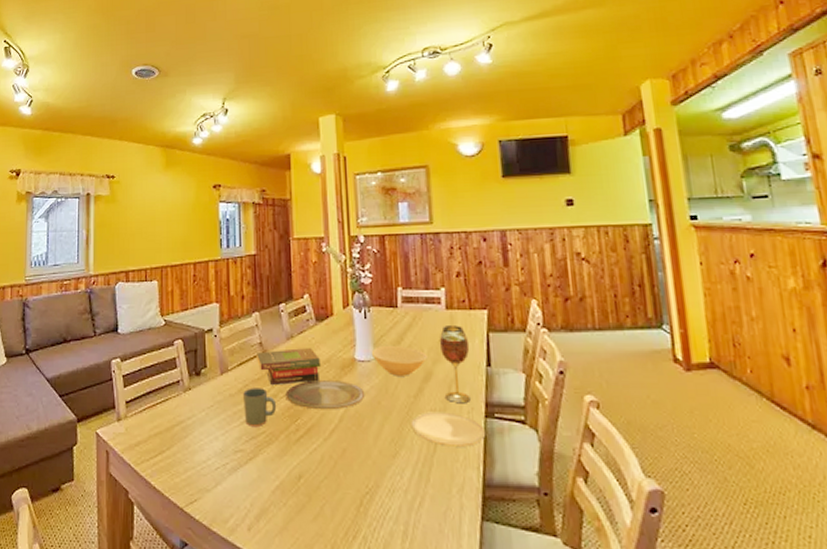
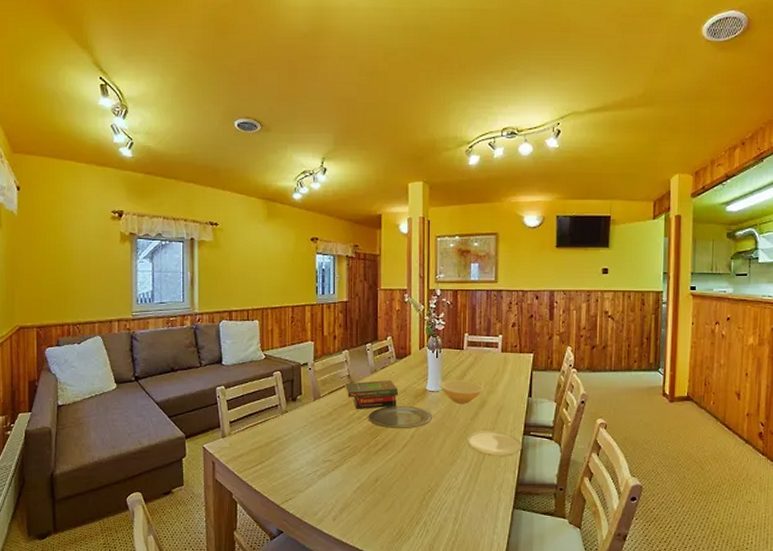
mug: present [243,388,277,426] -> none [333,411,361,442]
wineglass: present [439,326,471,404] -> none [494,365,517,425]

